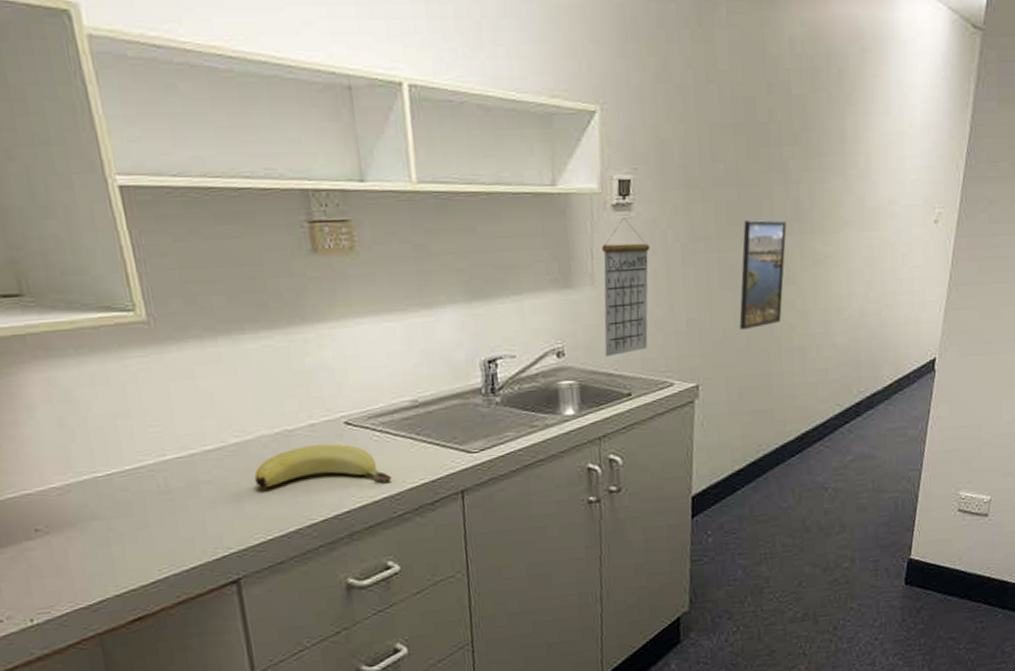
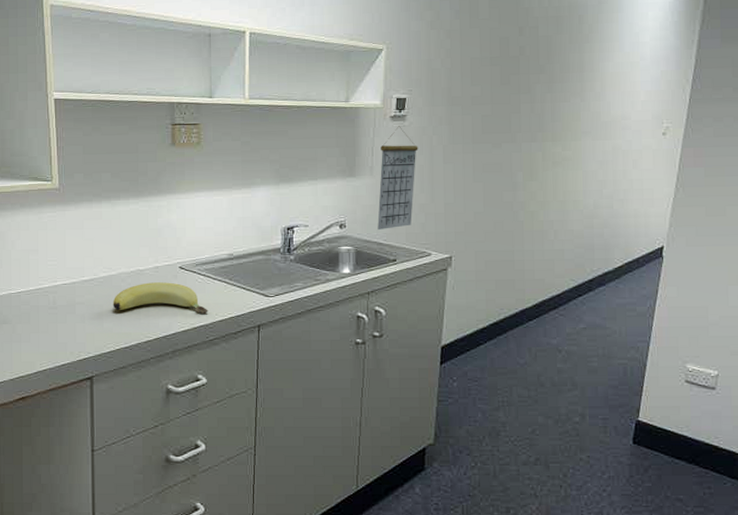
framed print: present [739,219,787,331] -> none [488,129,531,215]

